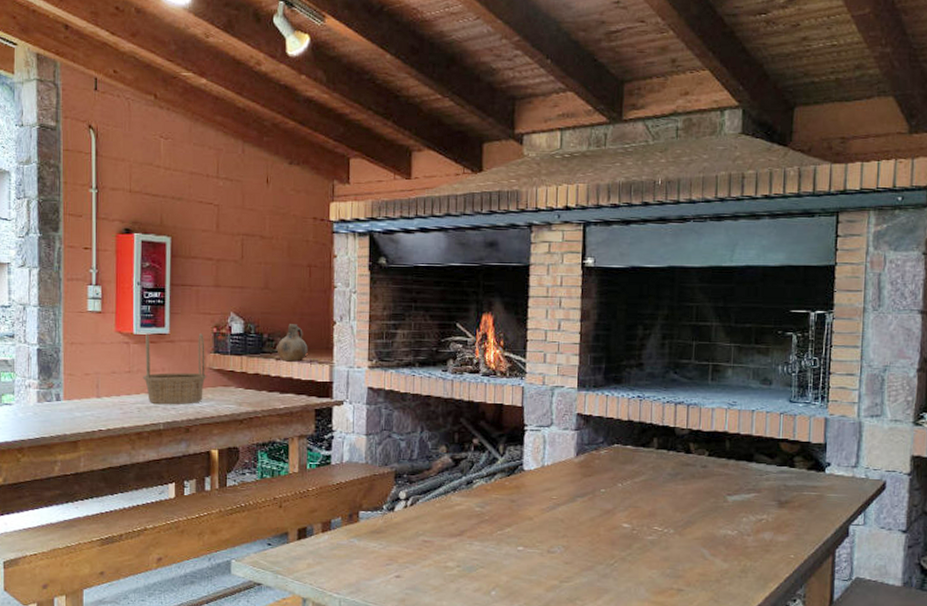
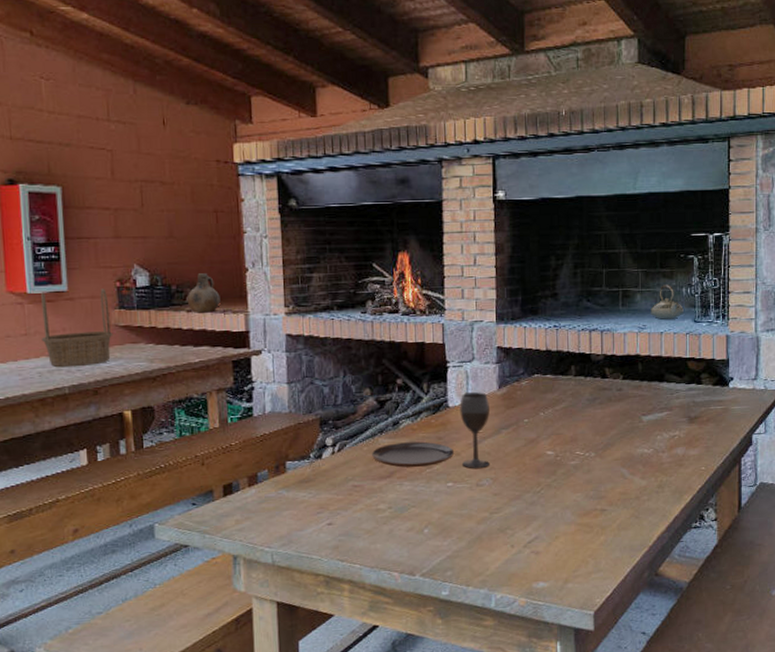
plate: none [444,502,527,528] -> present [372,441,455,468]
wine glass: none [534,457,566,535] -> present [460,392,490,468]
teakettle: none [742,361,779,399] -> present [651,285,684,321]

